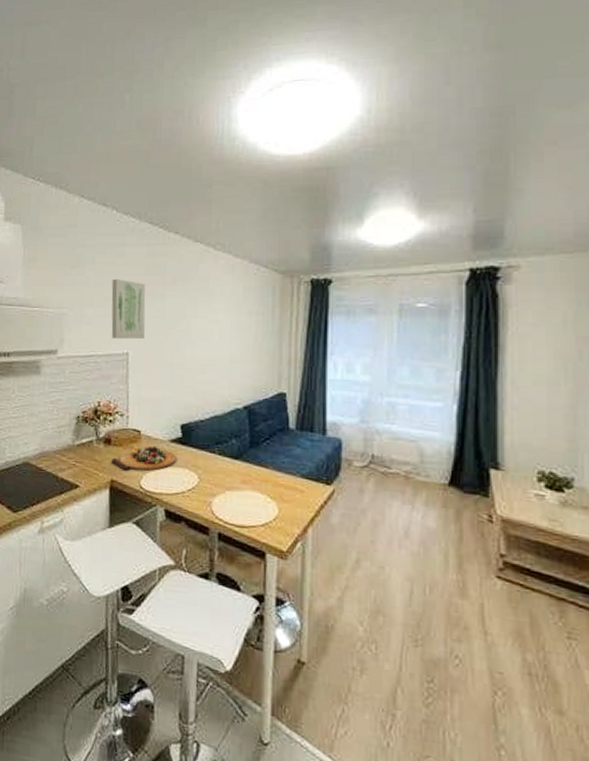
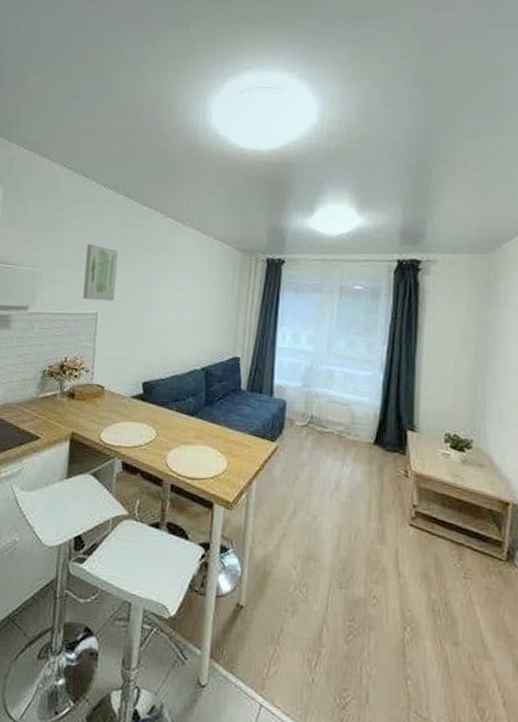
cutting board: present [112,446,177,472] -> none [74,401,137,426]

